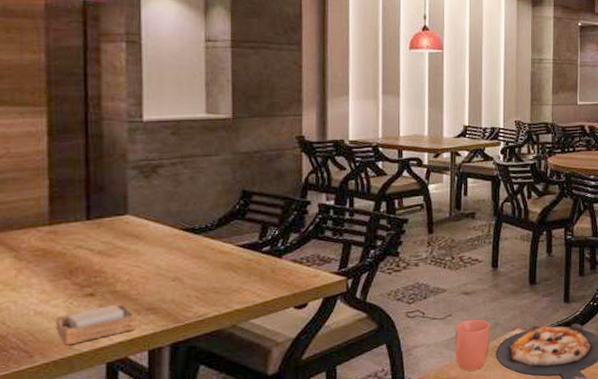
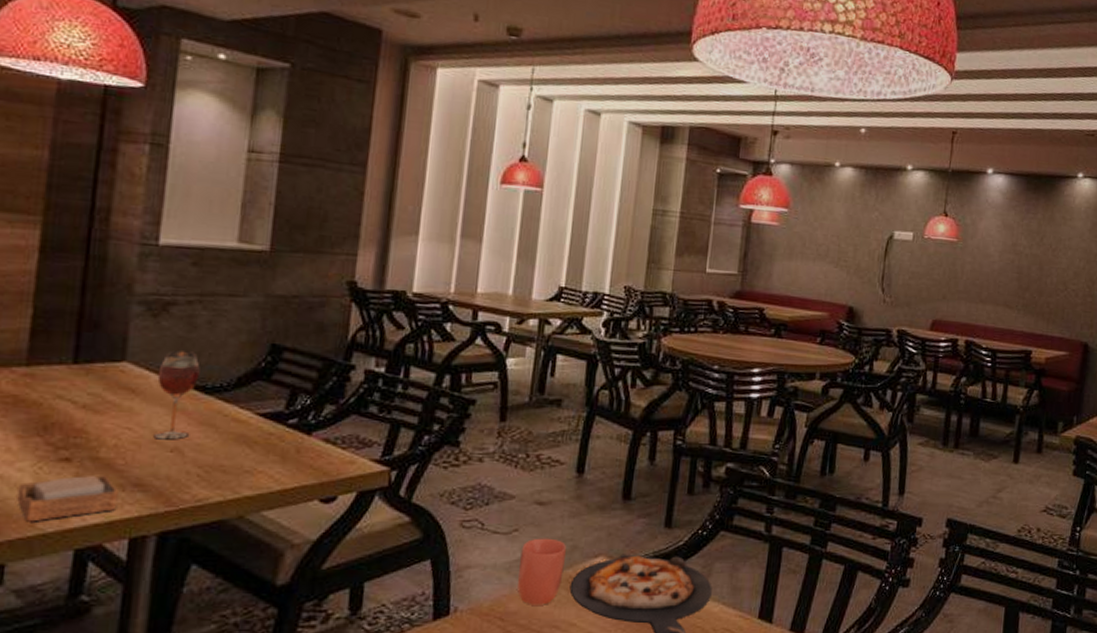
wineglass: none [155,202,188,273] -> present [153,350,200,440]

